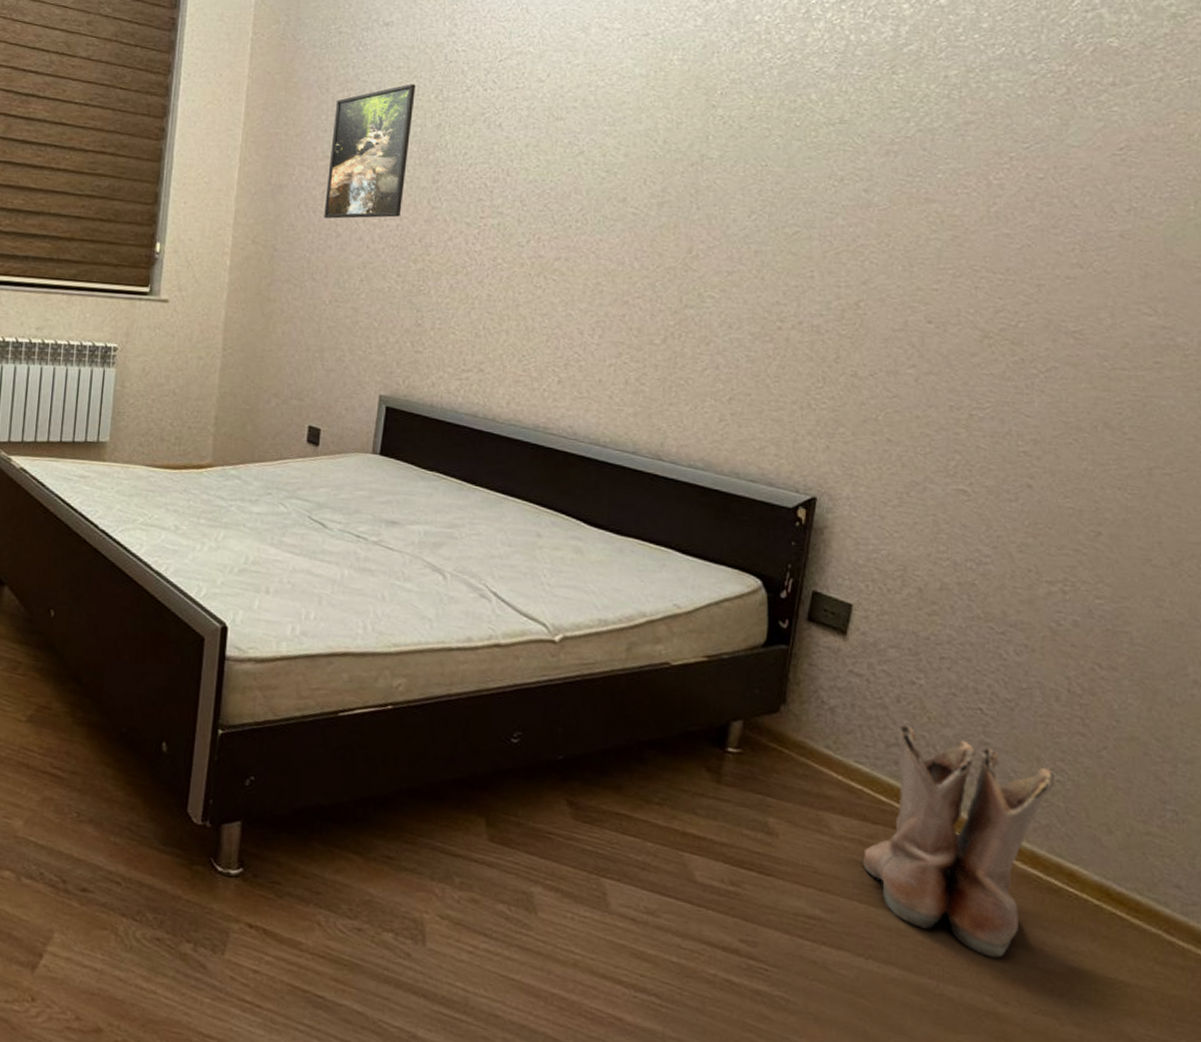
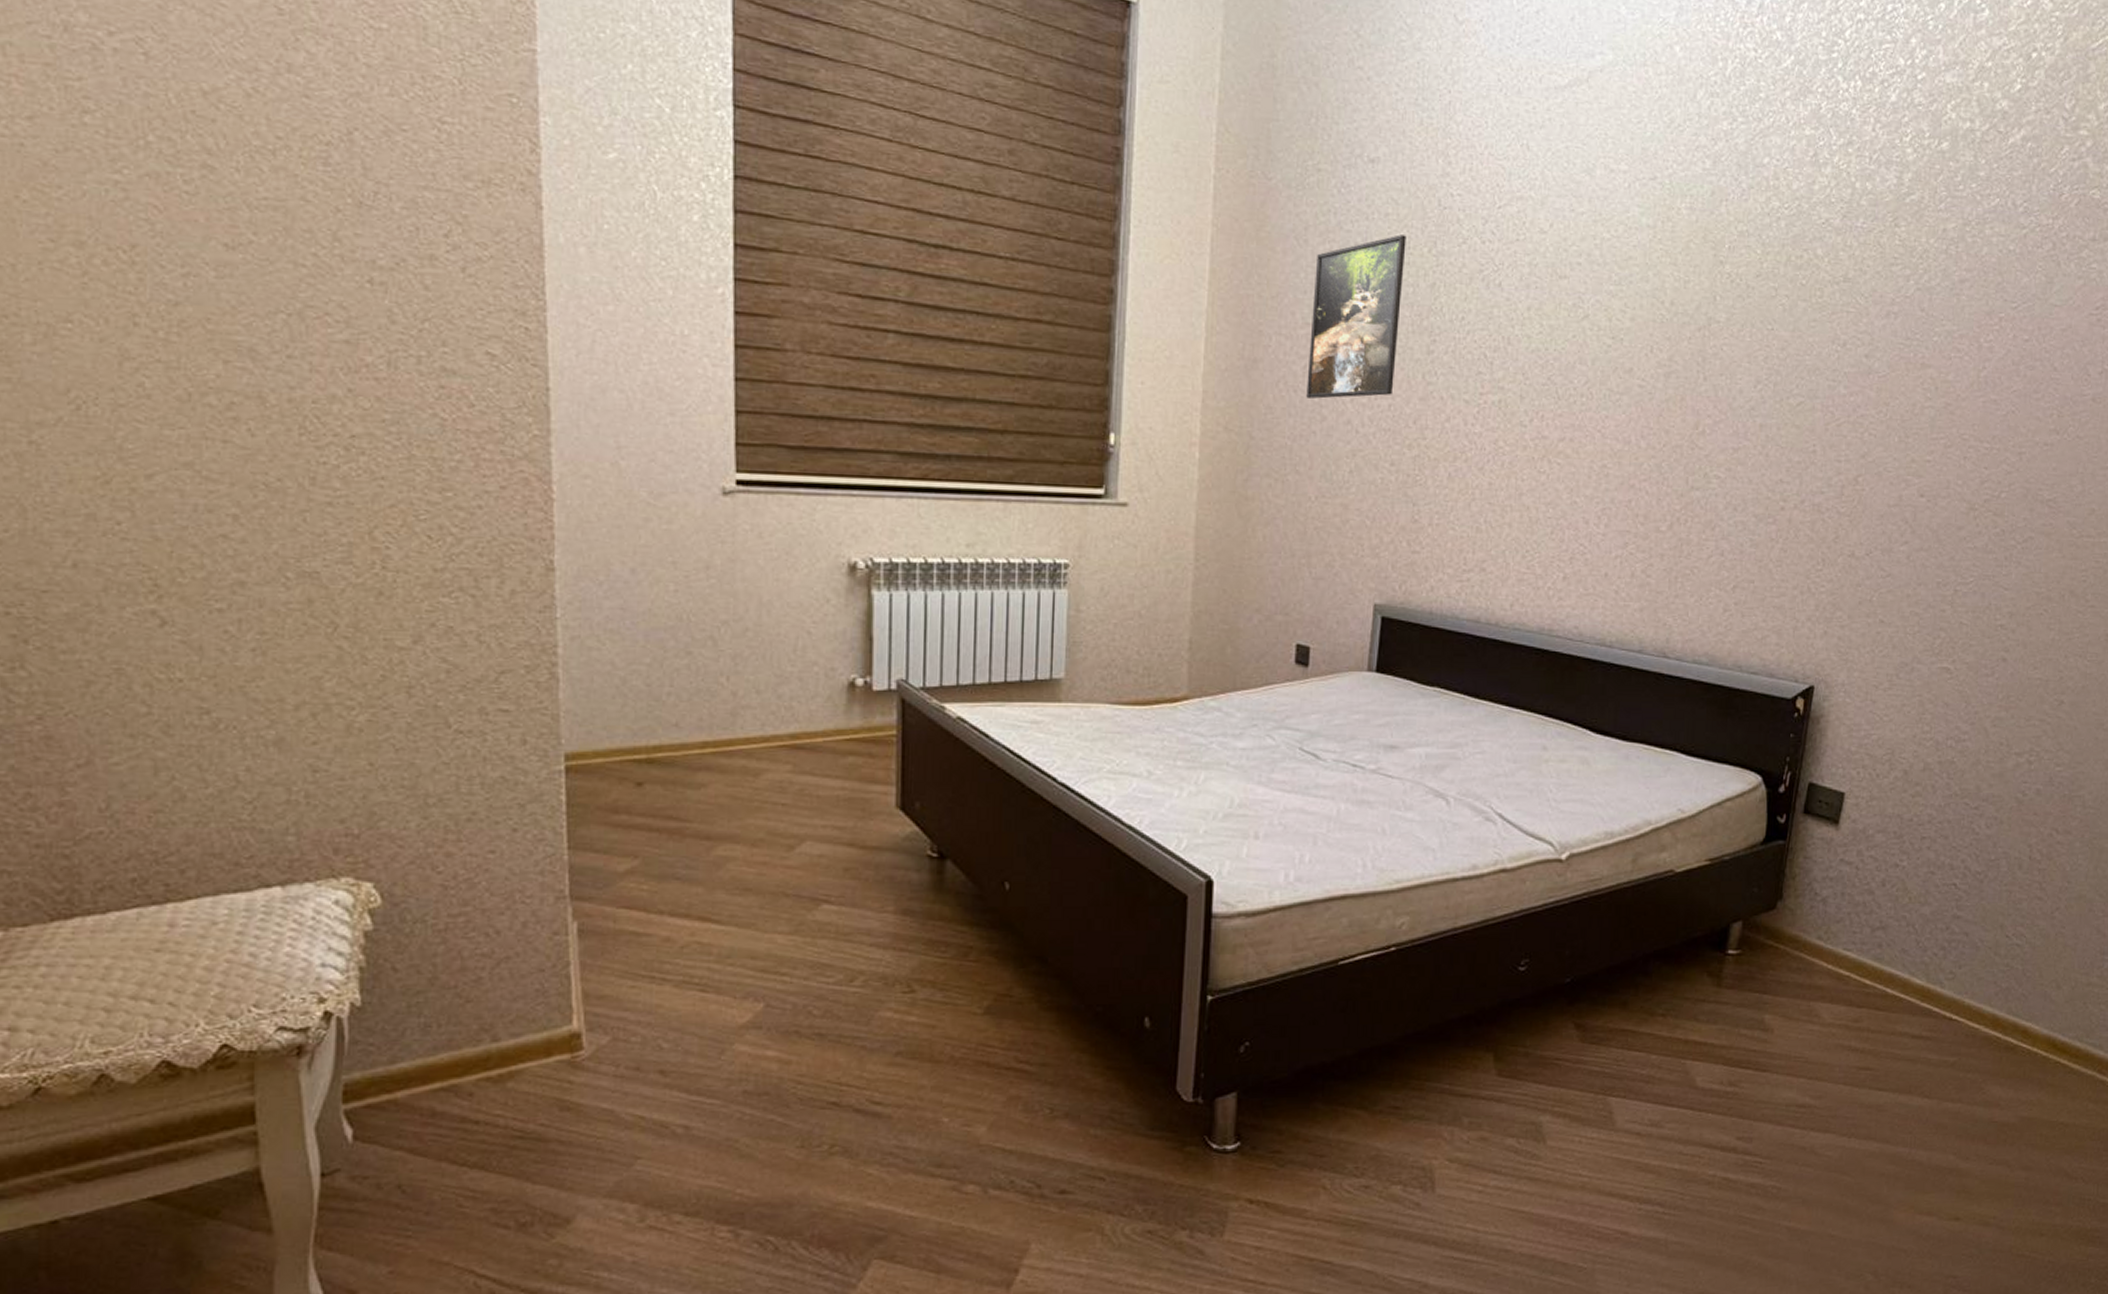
boots: present [862,725,1060,958] -> none [1847,908,2019,1119]

